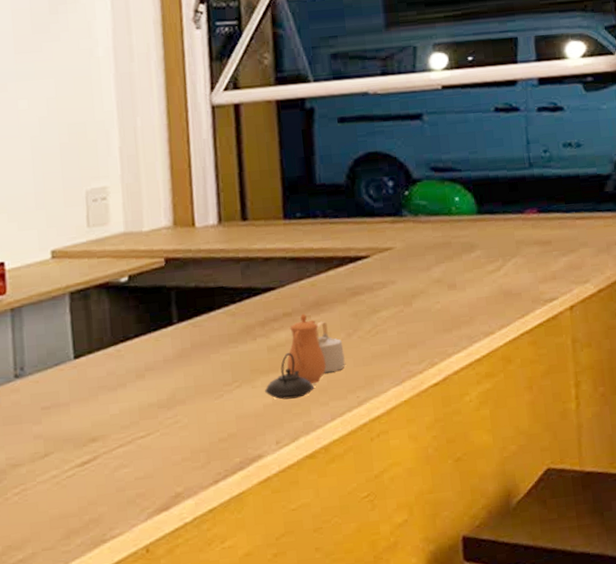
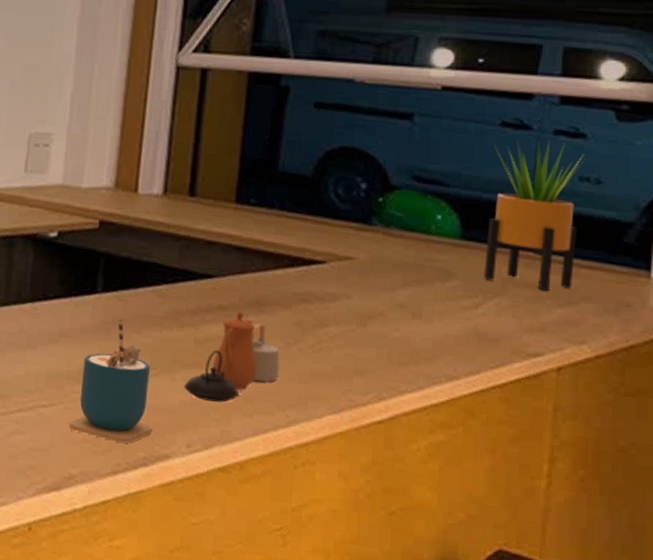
cup: none [167,344,243,455] -> present [68,319,152,443]
potted plant: none [493,118,571,245] -> present [484,140,584,292]

